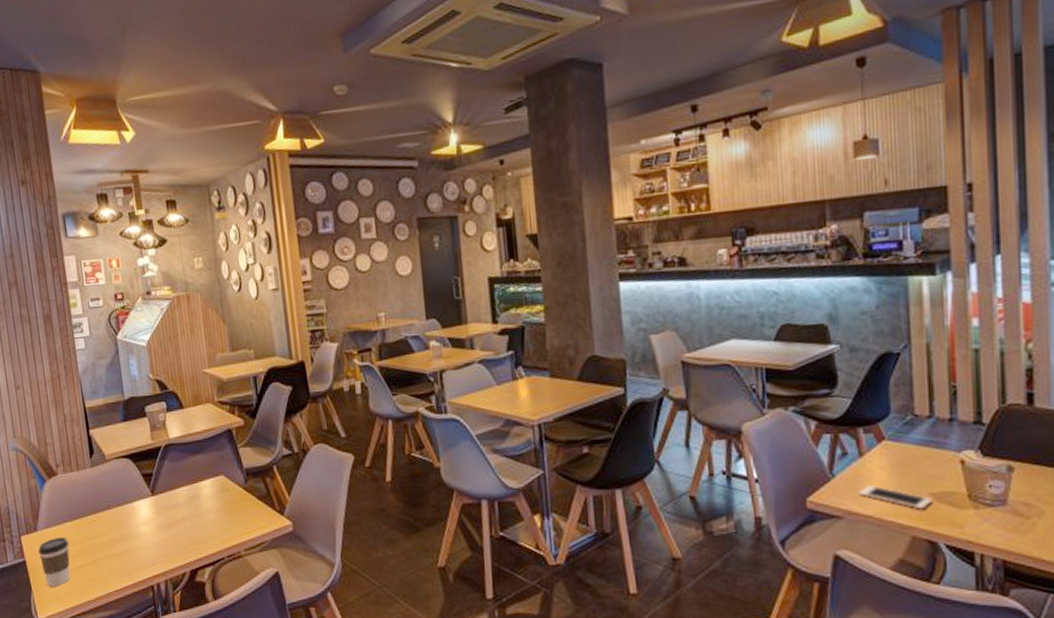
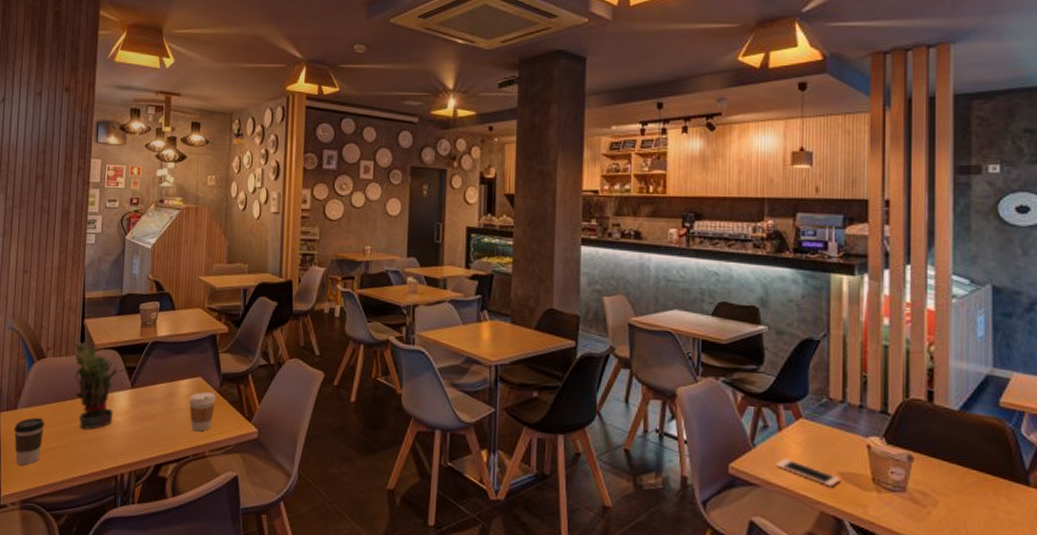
potted plant: none [80,452,144,543] -> present [72,339,127,430]
coffee cup: none [214,490,243,532] -> present [189,392,216,432]

